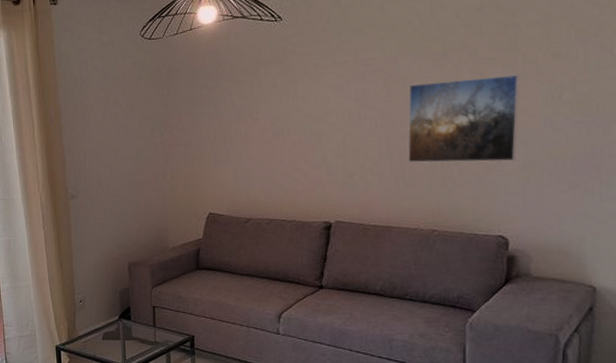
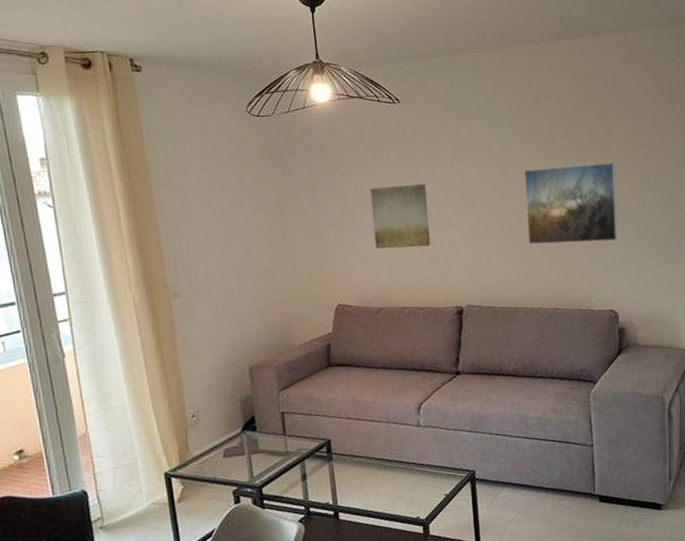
wall art: none [247,100,303,163] -> present [370,184,431,249]

